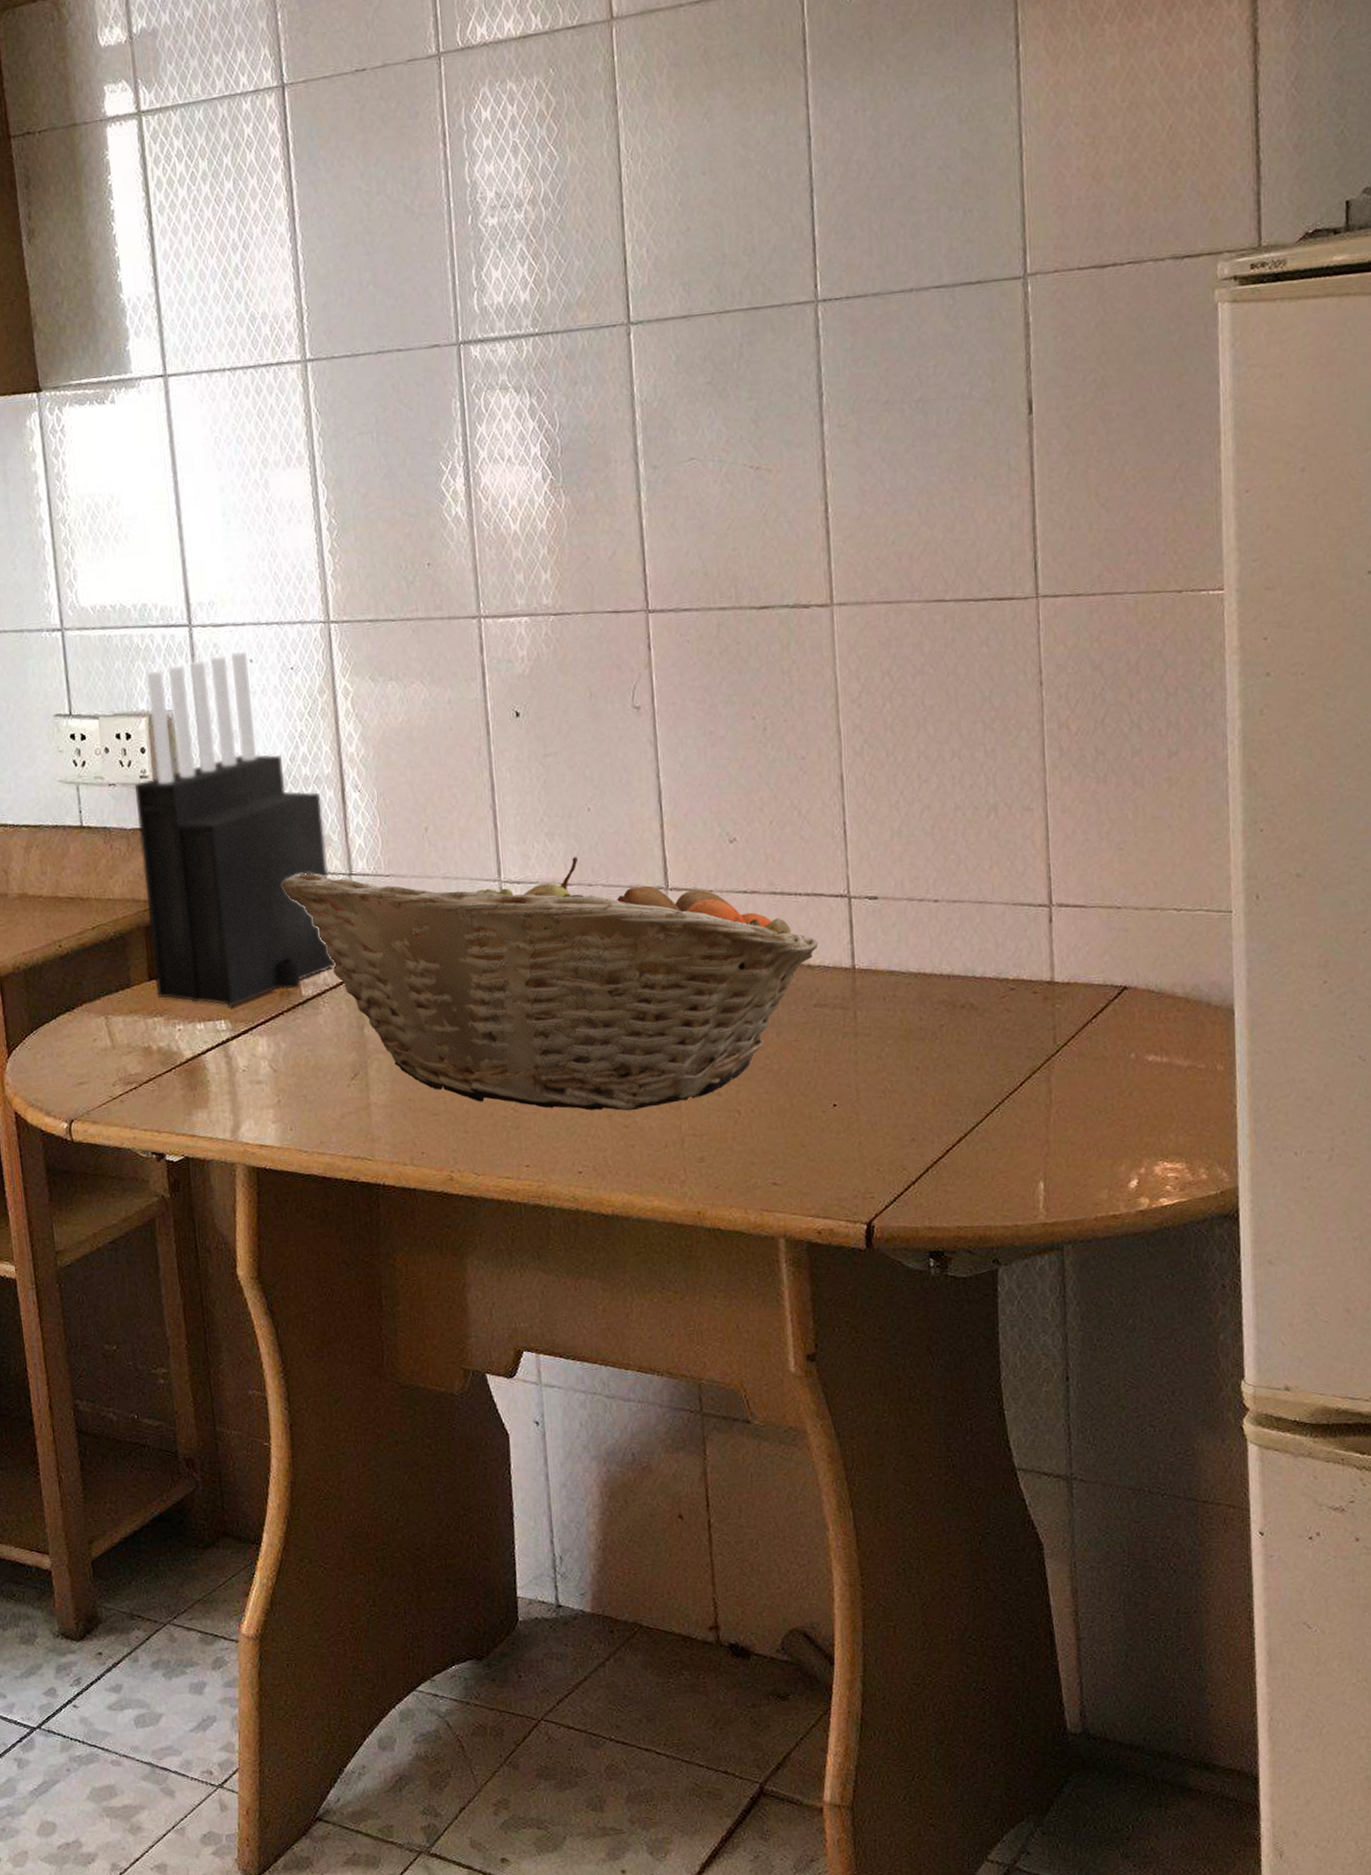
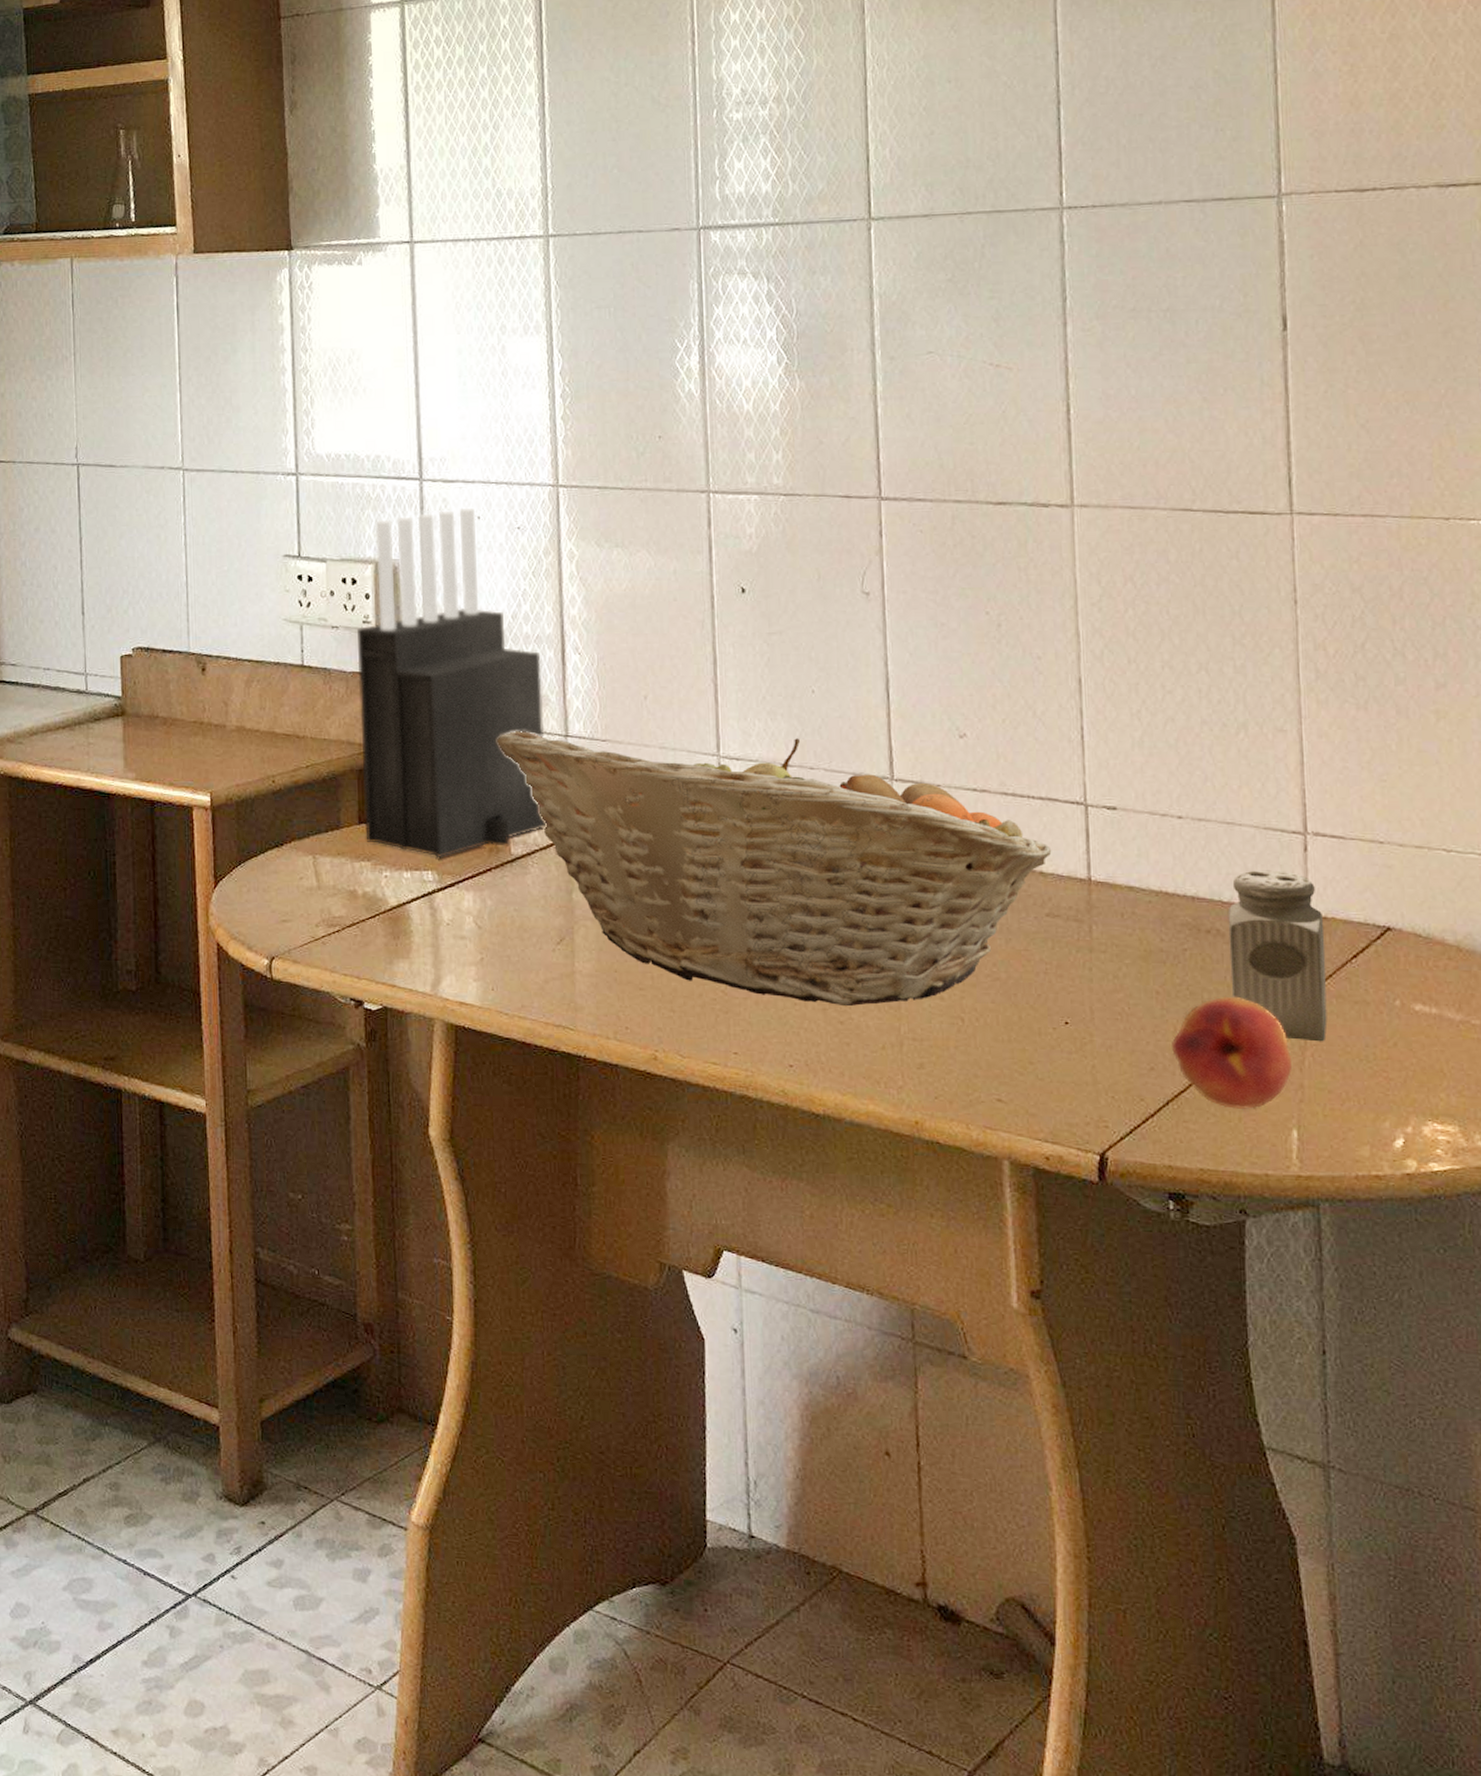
fruit: none [931,1065,1040,1169] -> present [1172,996,1293,1110]
salt shaker: none [980,942,1070,1100] -> present [1227,870,1328,1042]

